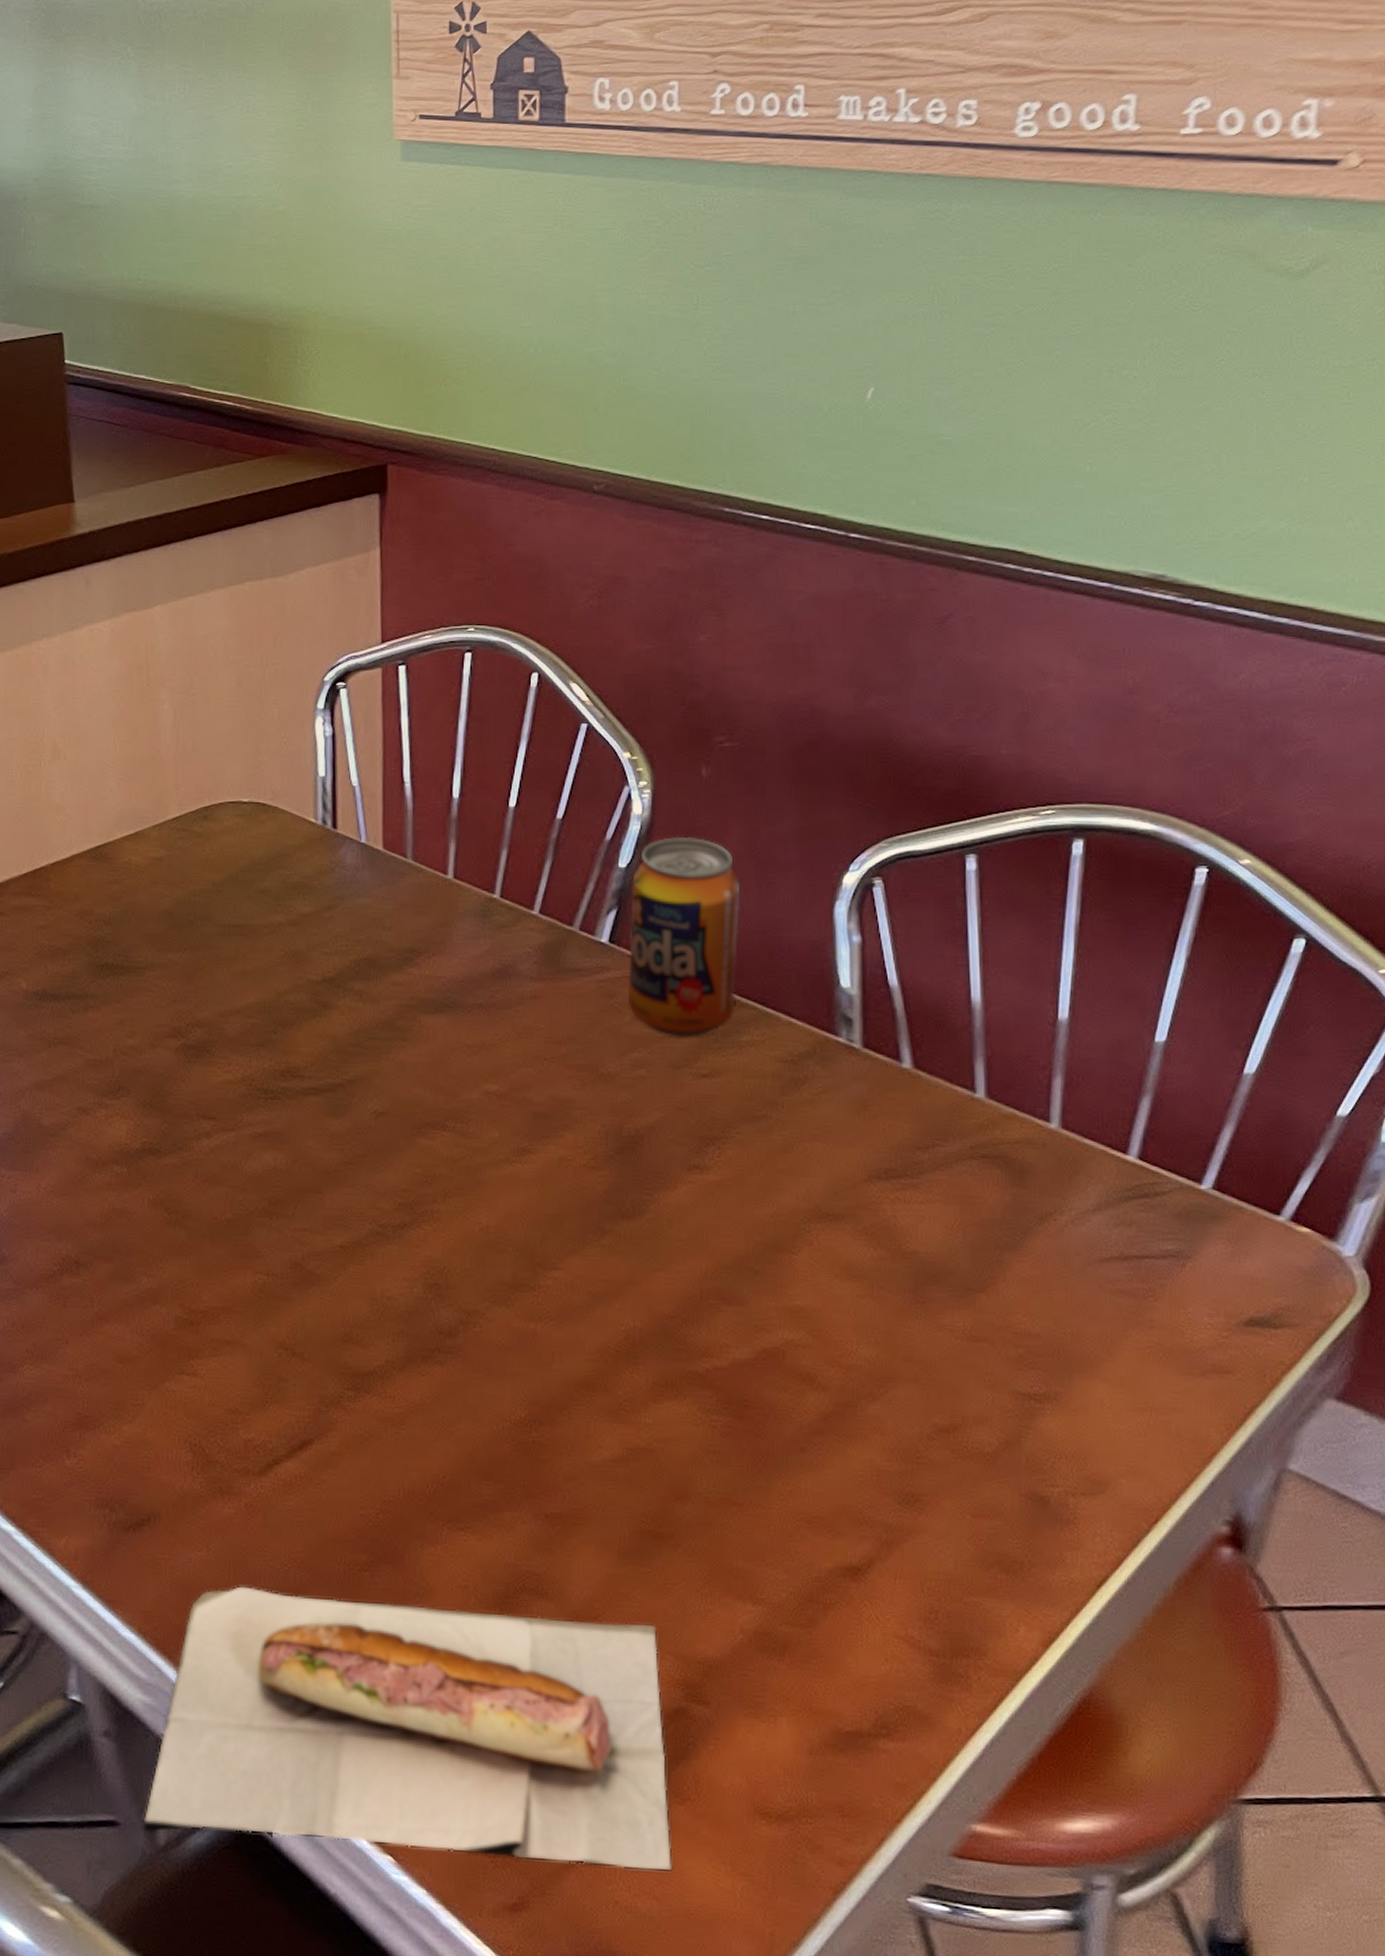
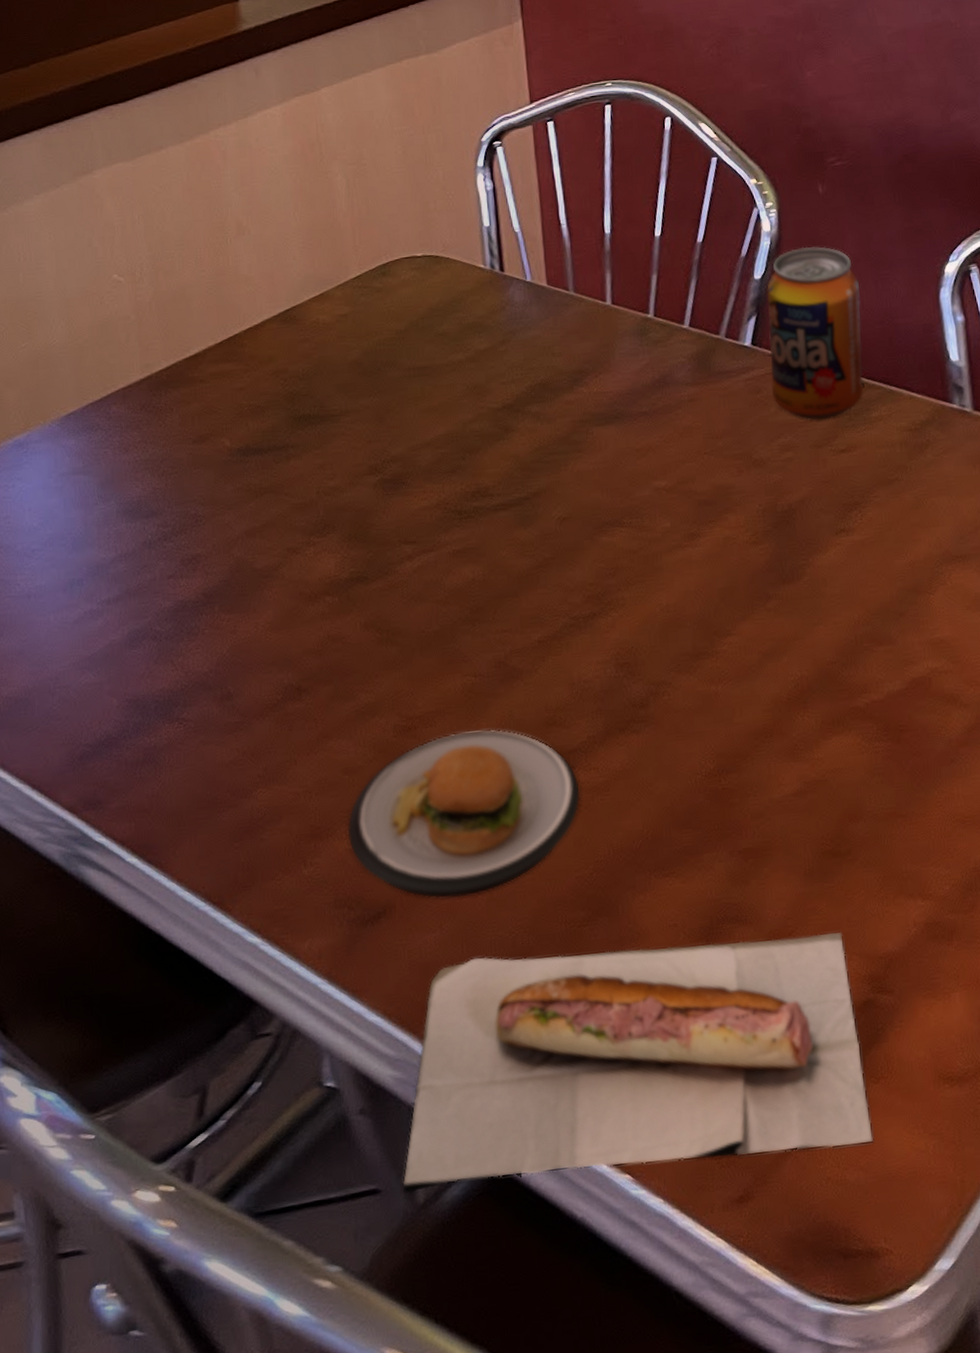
burger: none [115,1334,373,1518] -> present [347,728,581,899]

